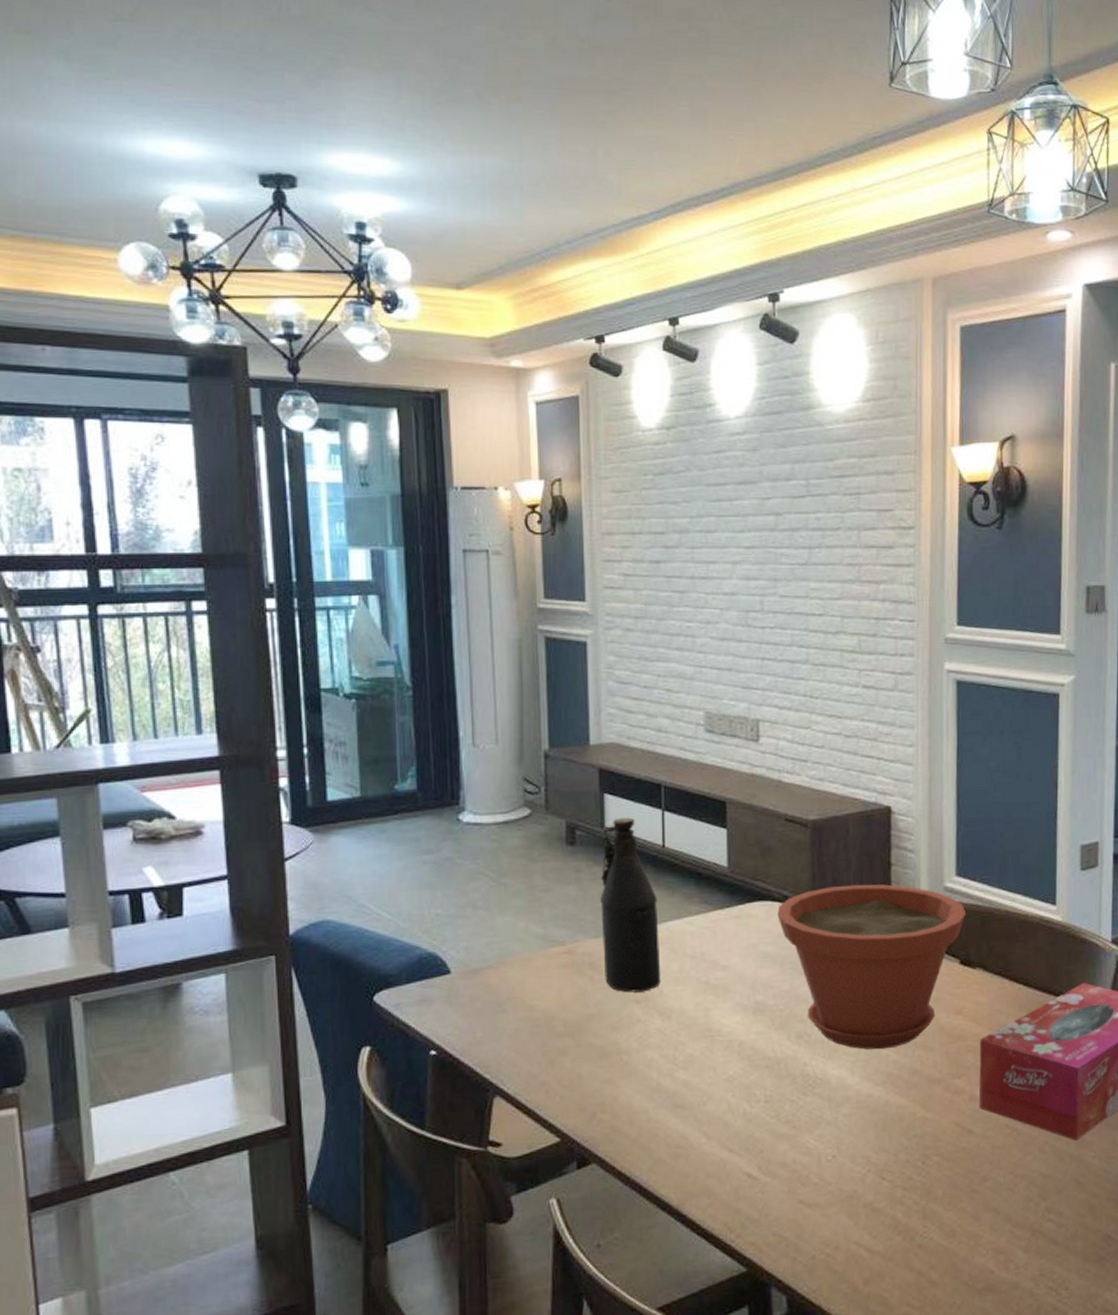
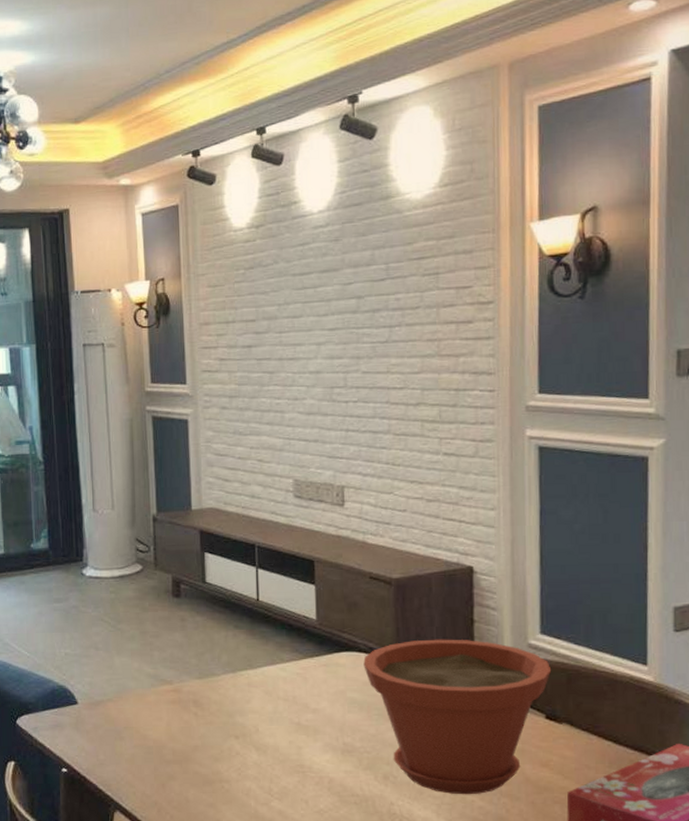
bottle: present [600,817,661,993] -> none [203,573,257,729]

